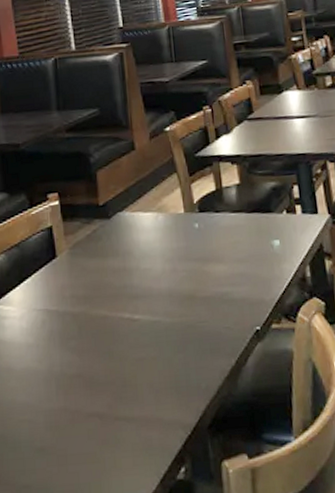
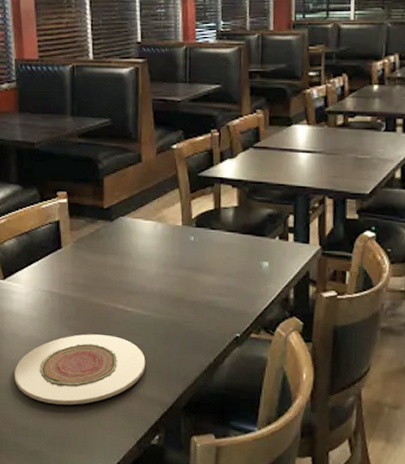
plate: none [11,351,162,450] -> present [14,334,146,405]

